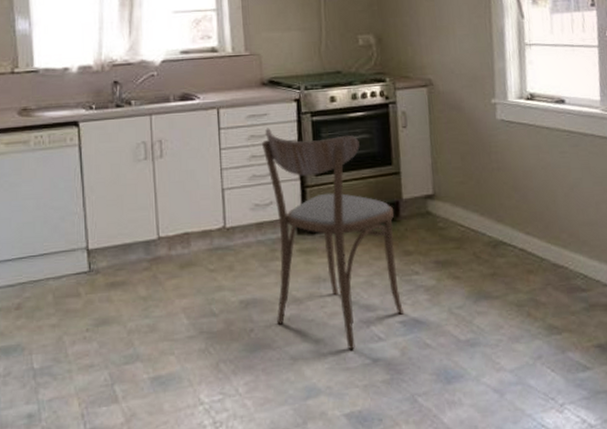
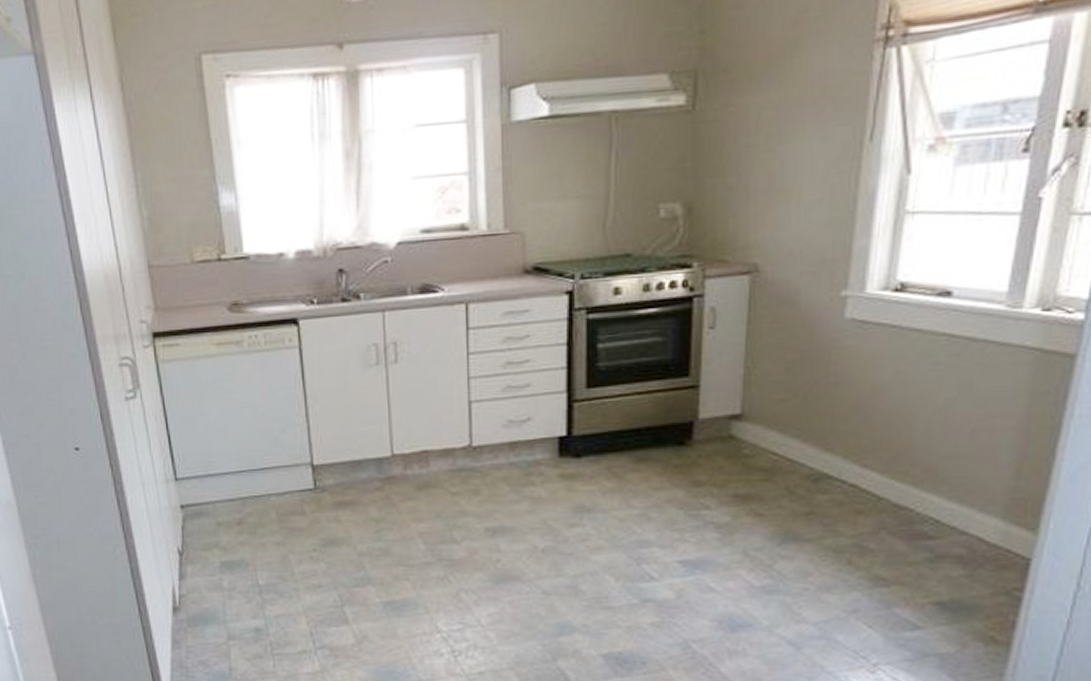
dining chair: present [261,128,404,350] -> none [519,327,686,589]

